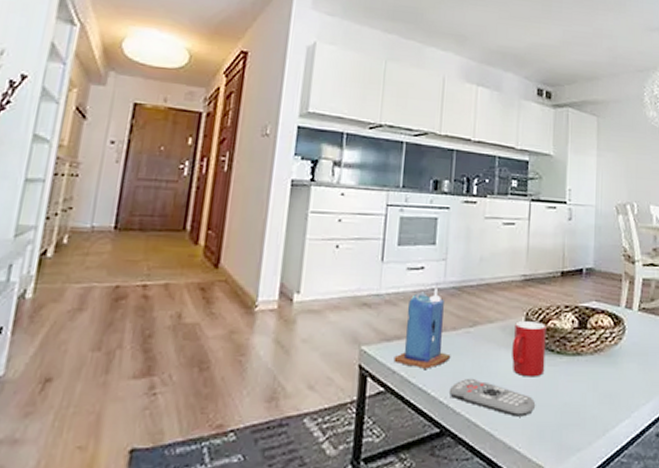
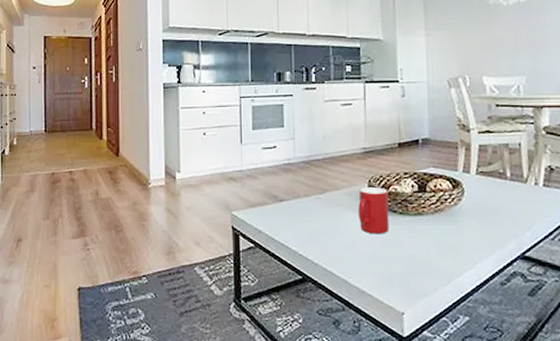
candle: present [393,287,451,369] -> none [259,162,306,229]
remote control: present [448,378,536,417] -> none [306,235,384,267]

